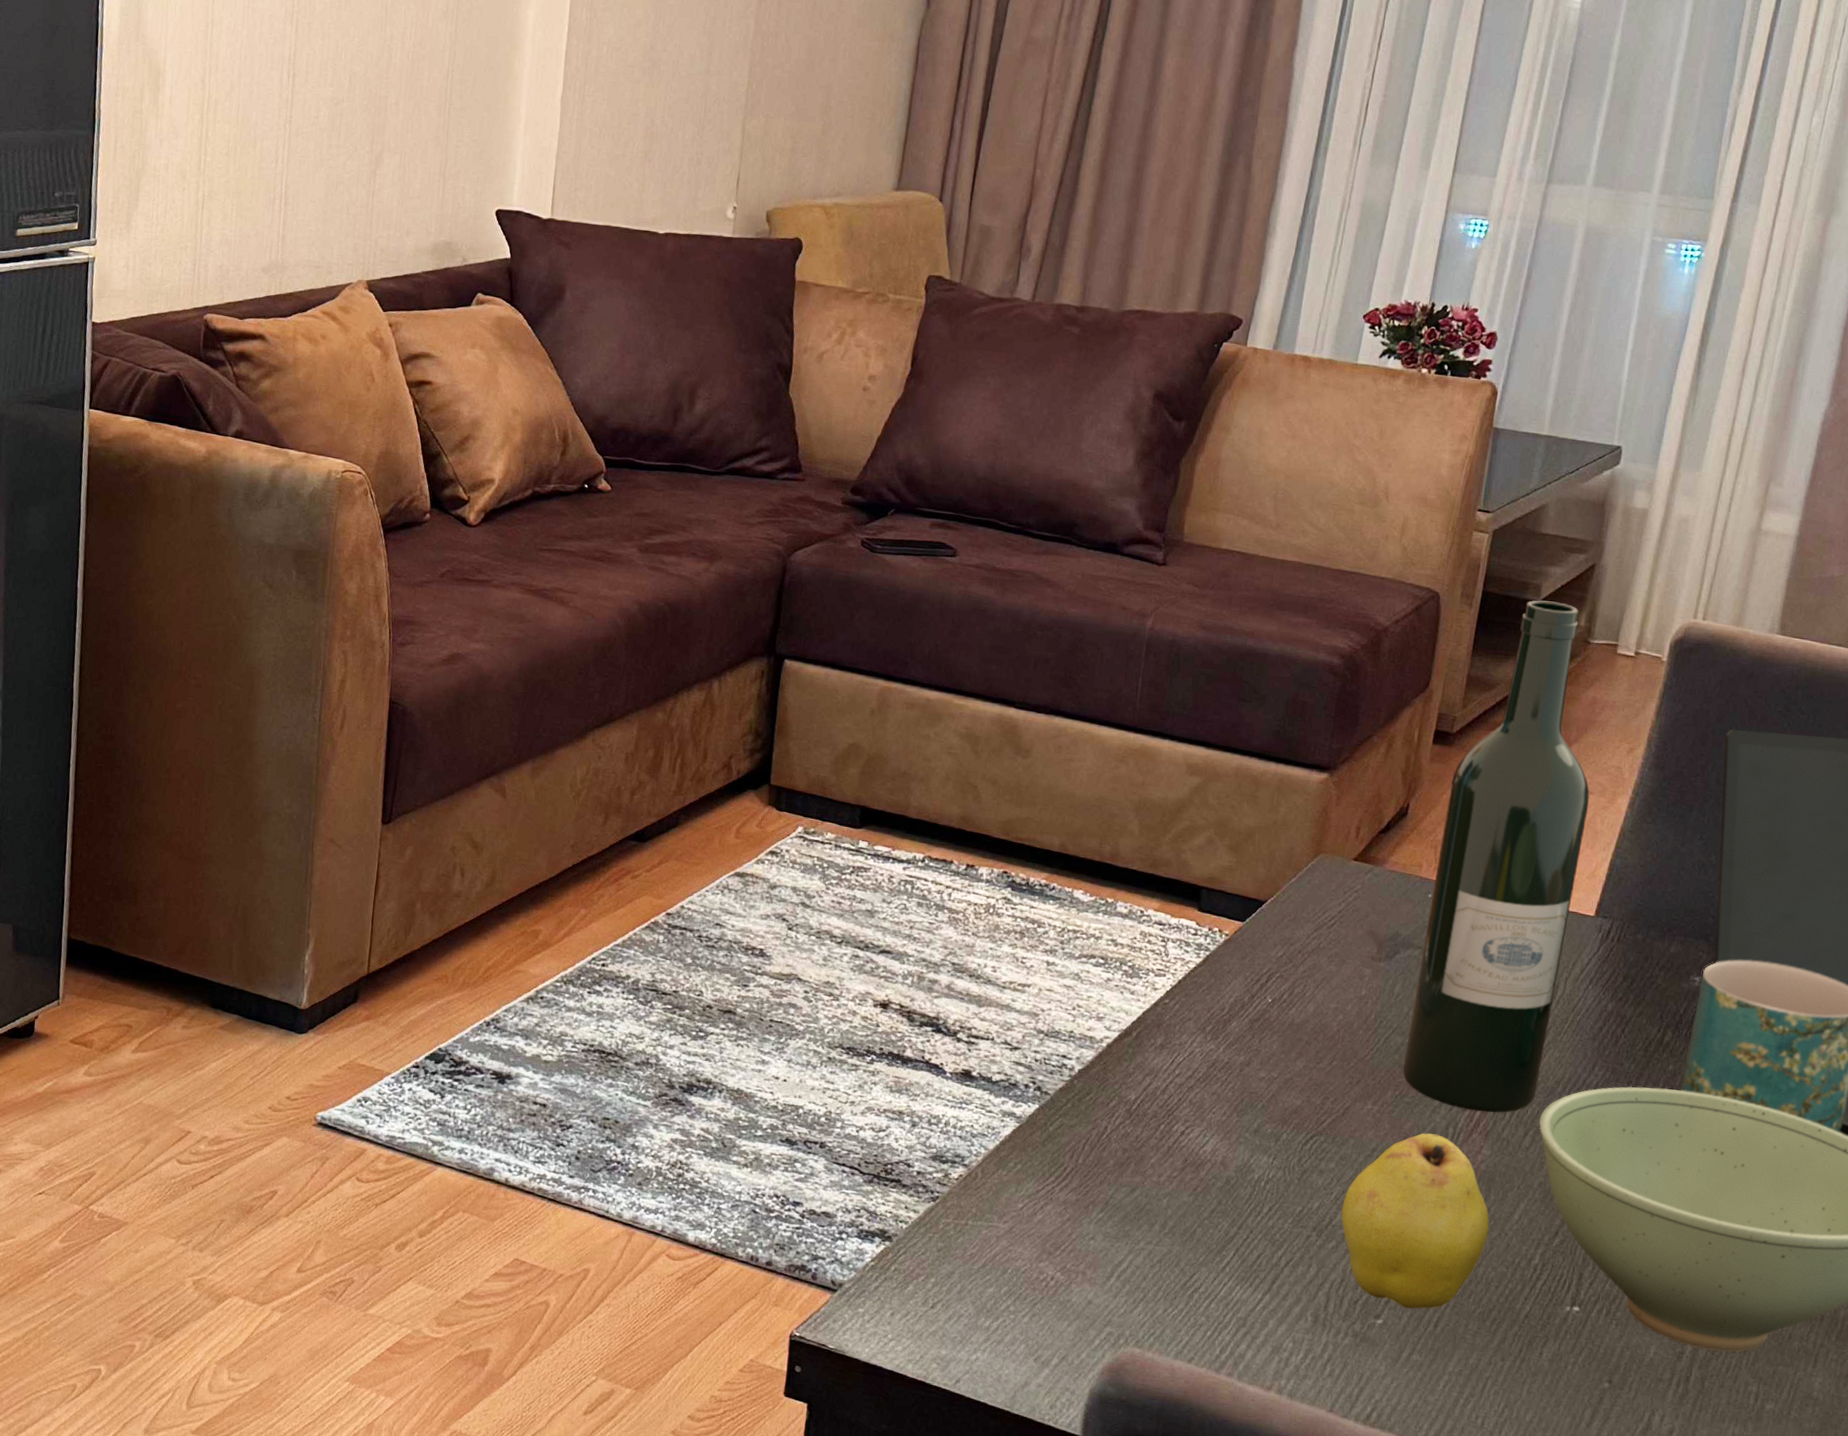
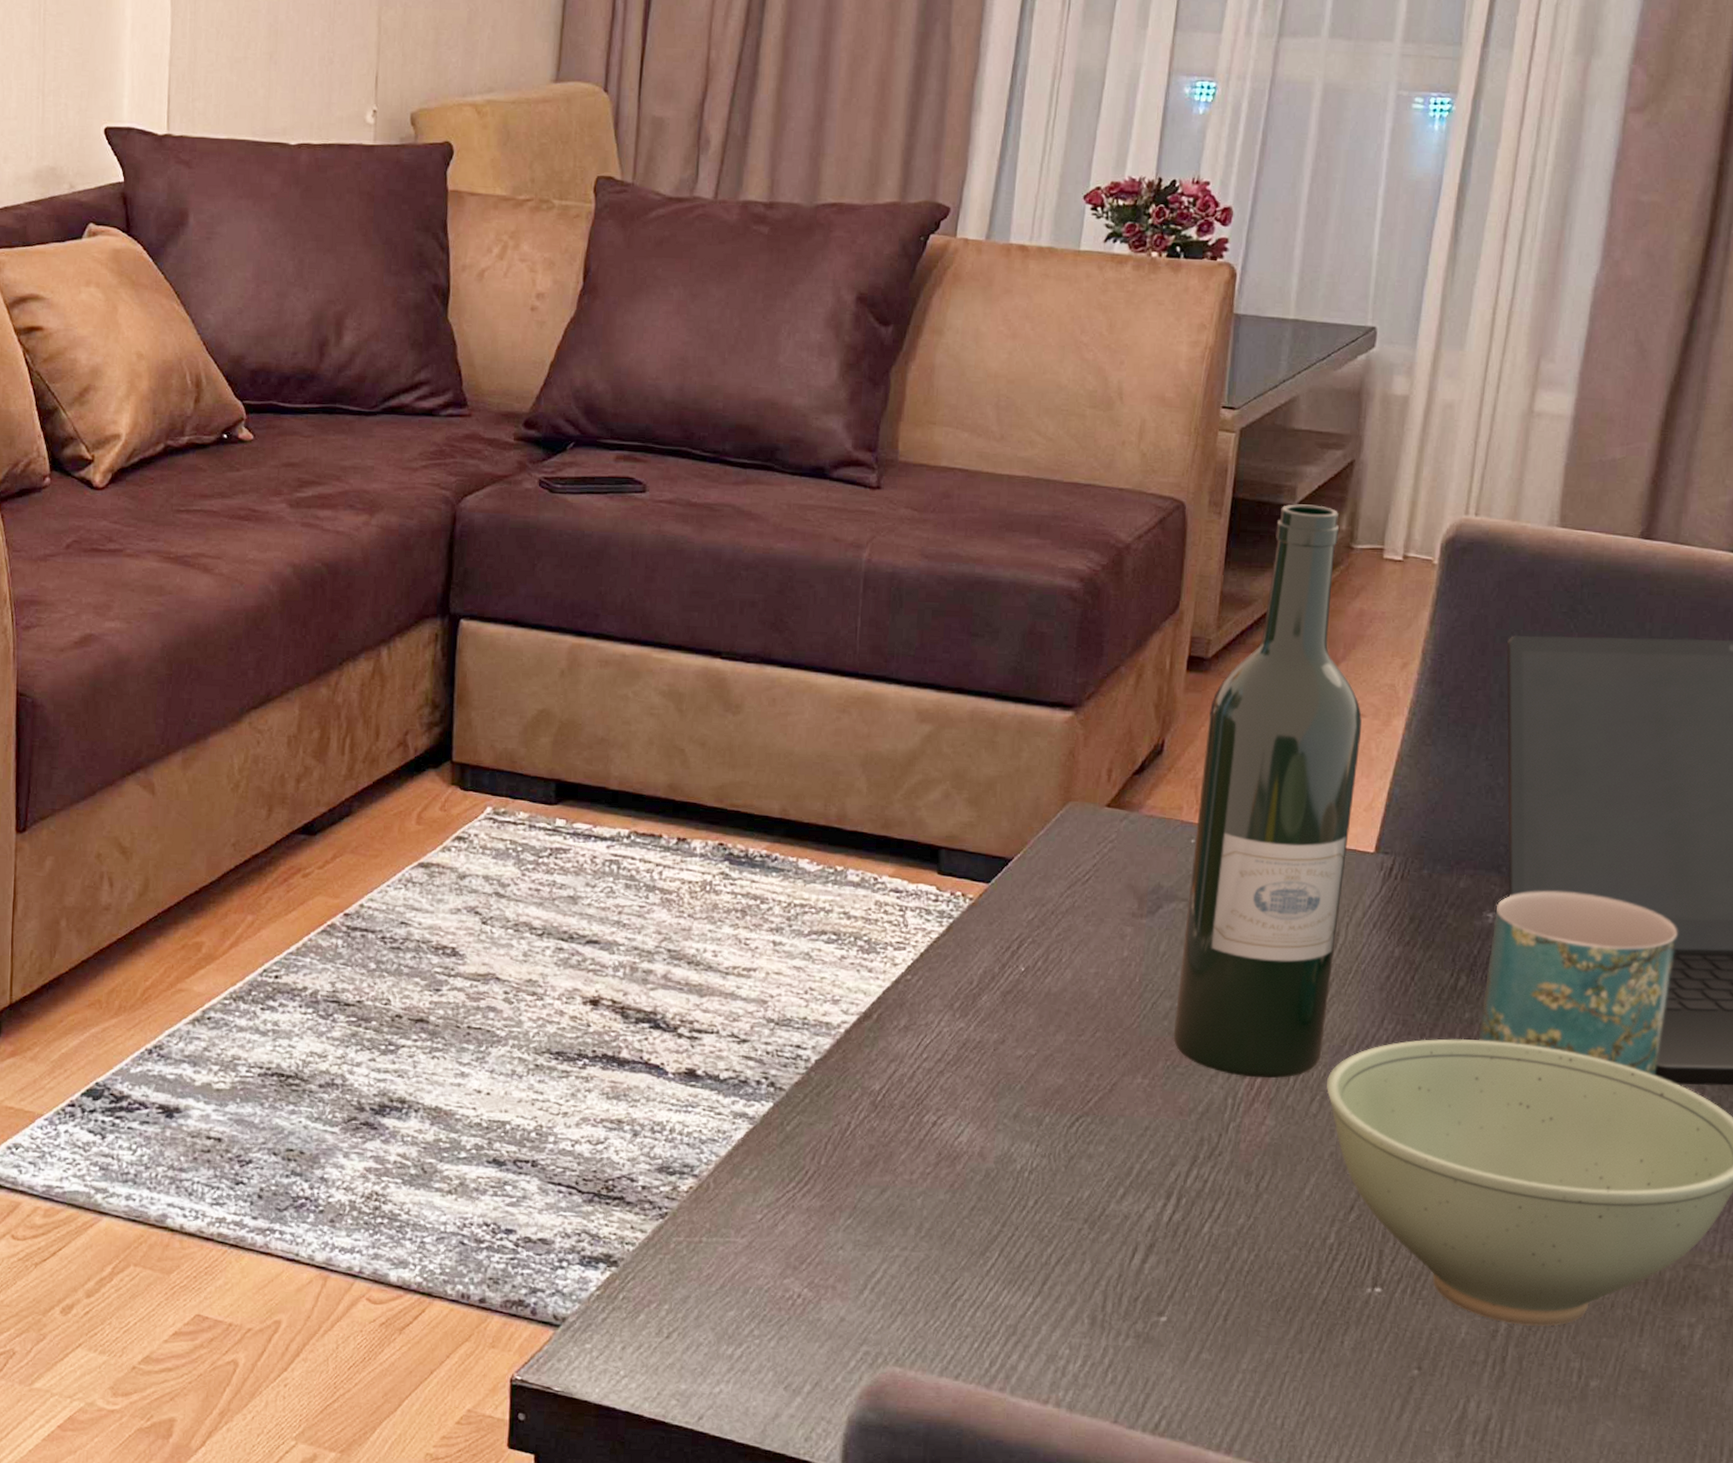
fruit: present [1341,1133,1490,1309] -> none [1114,1106,1278,1303]

